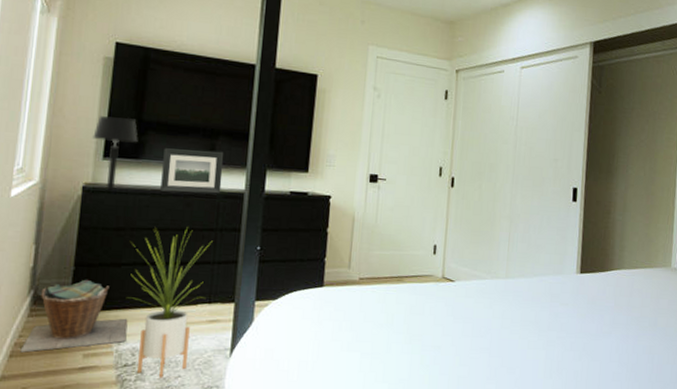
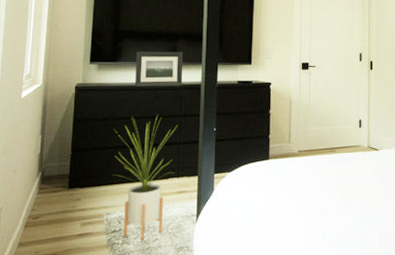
laundry basket: present [20,279,128,352] -> none [33,161,114,223]
table lamp: present [92,116,138,190] -> none [81,29,116,88]

